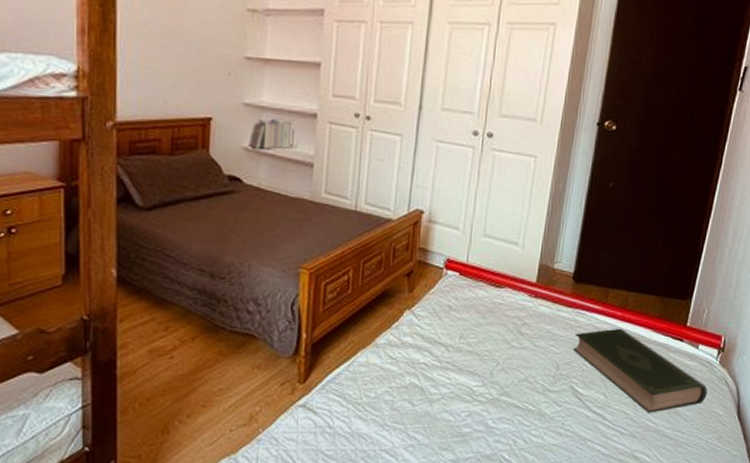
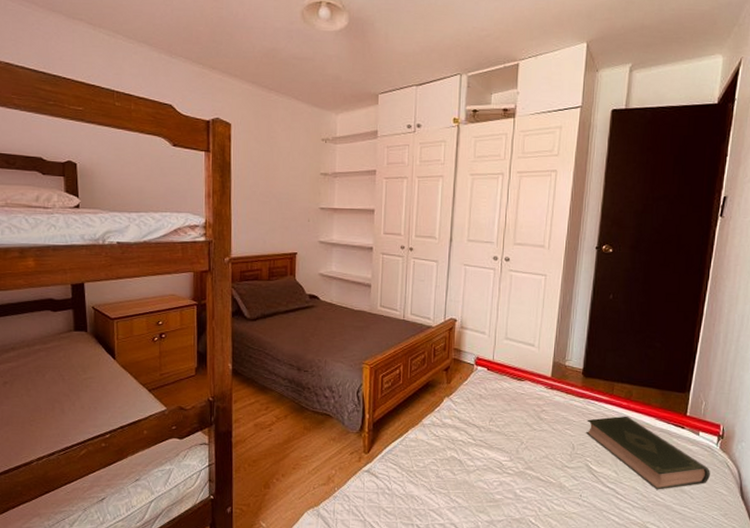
books: present [249,118,298,150] -> none [324,252,359,275]

